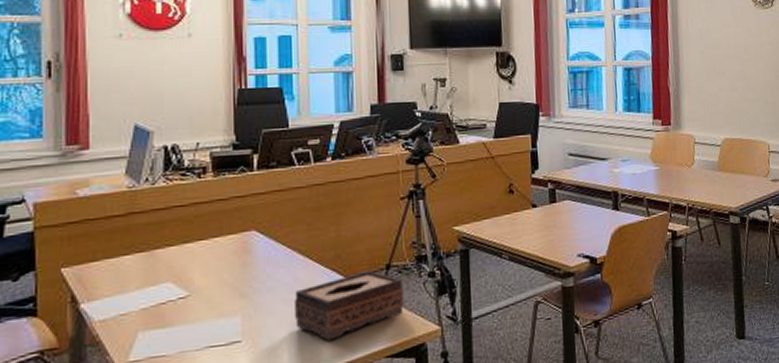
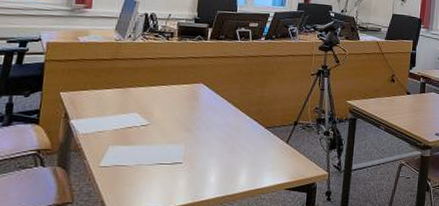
tissue box: present [295,270,404,341] -> none [223,124,305,171]

